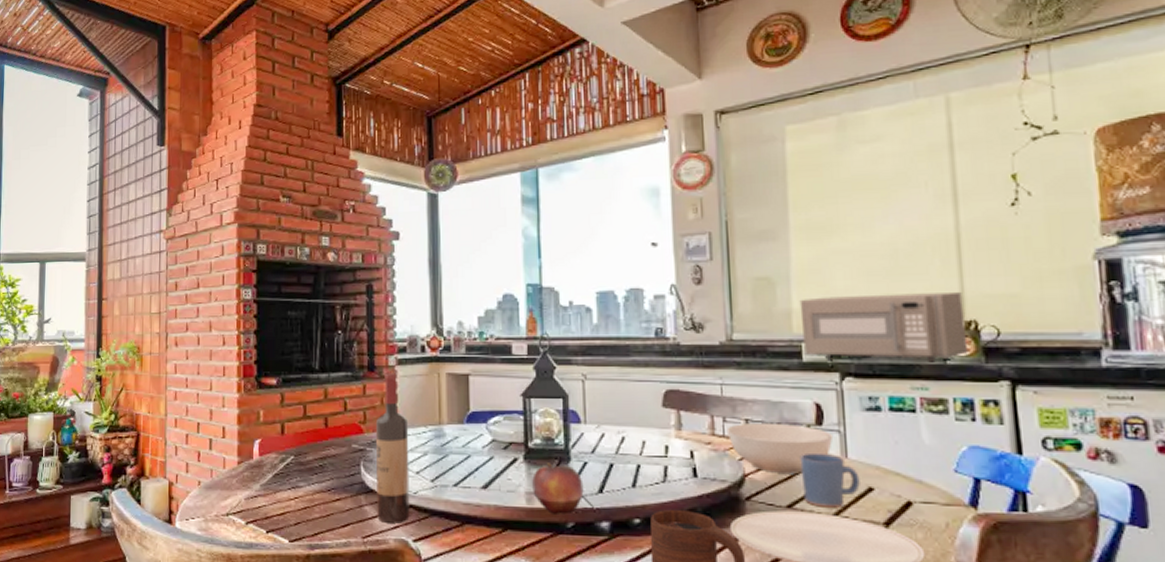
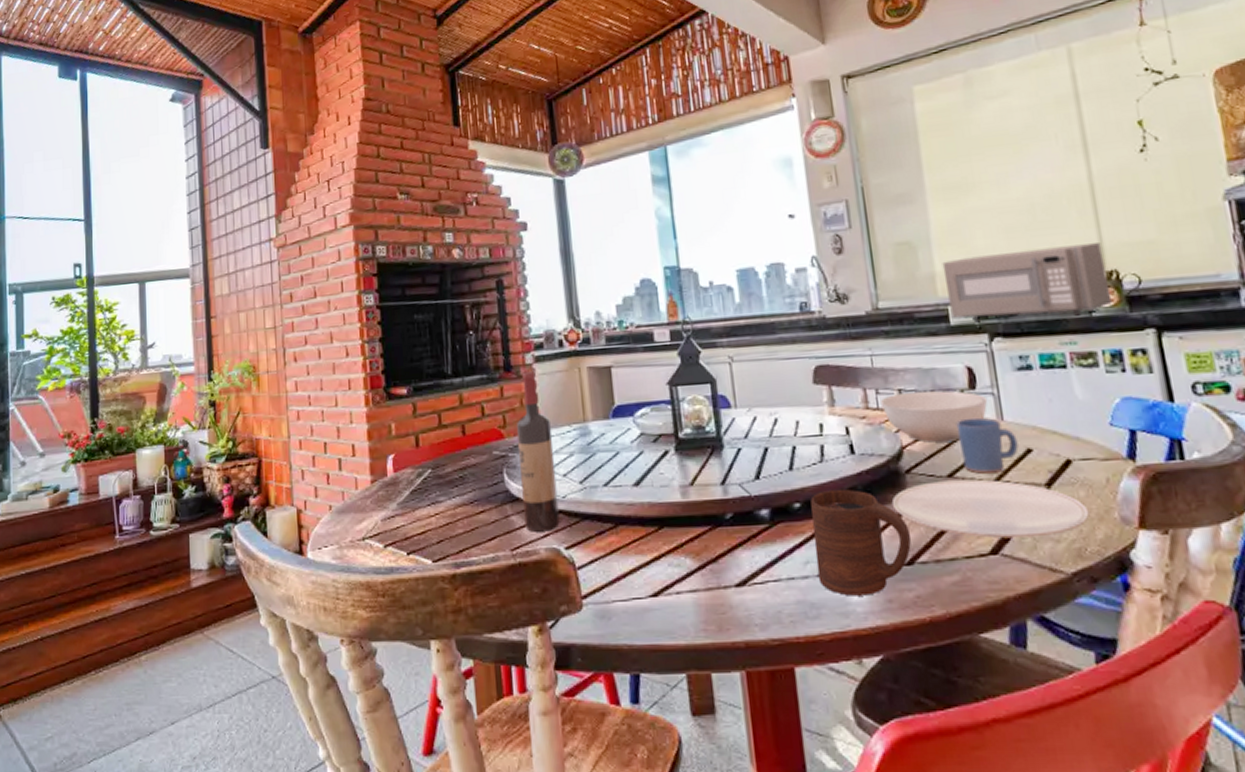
fruit: present [532,463,584,516] -> none [685,452,740,508]

